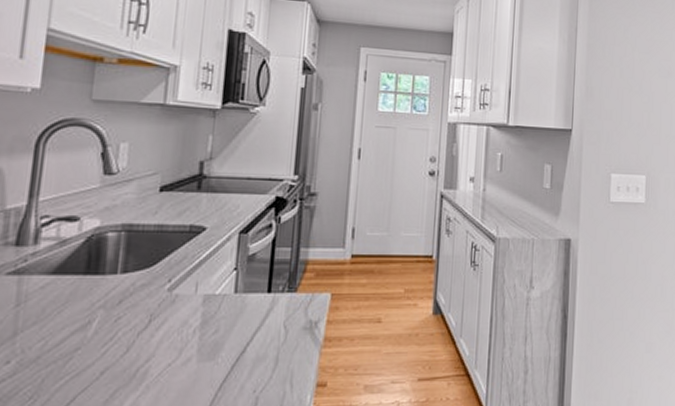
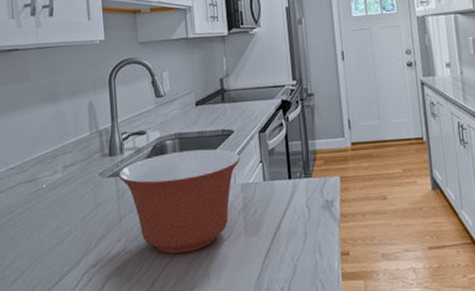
mixing bowl: none [23,247,209,382] -> present [118,149,240,254]

